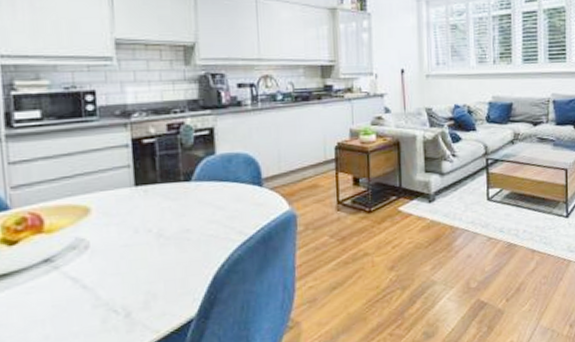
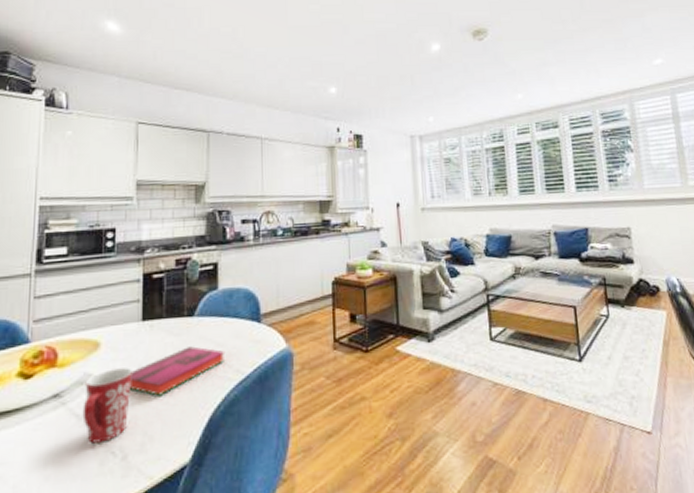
mug: none [77,232,129,304] -> present [82,368,132,443]
hardback book: none [126,210,227,258] -> present [129,346,226,396]

